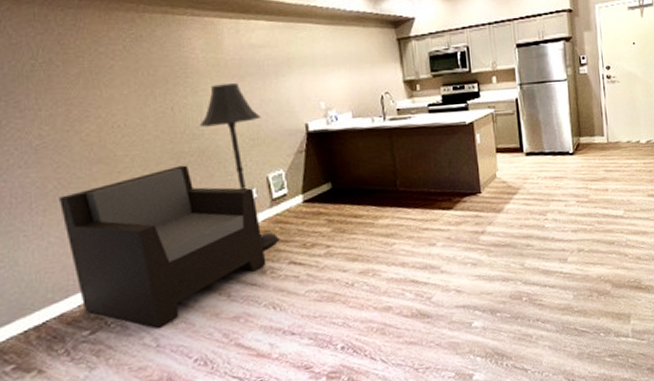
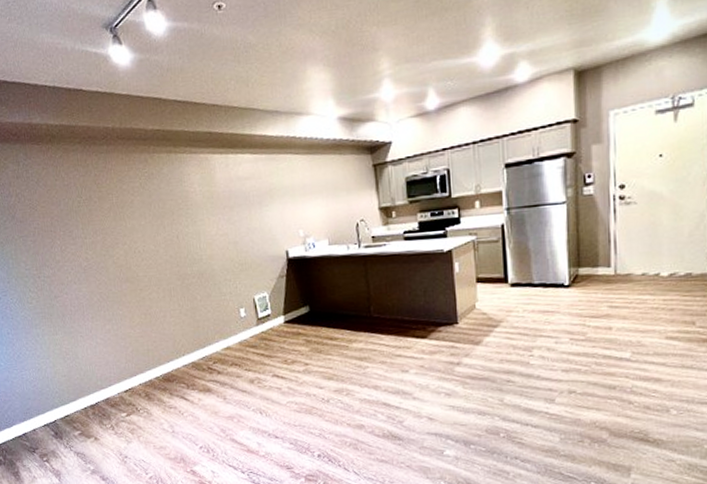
armchair: present [59,165,267,330] -> none [102,285,254,419]
floor lamp: present [199,83,278,251] -> none [198,213,263,364]

